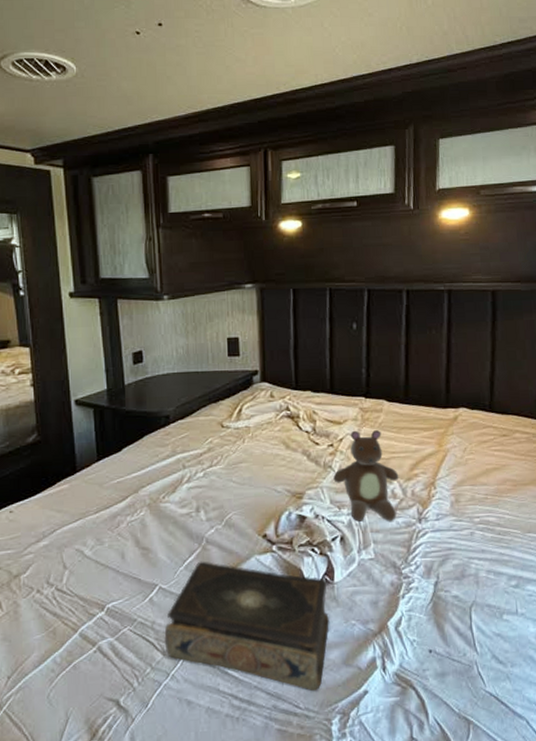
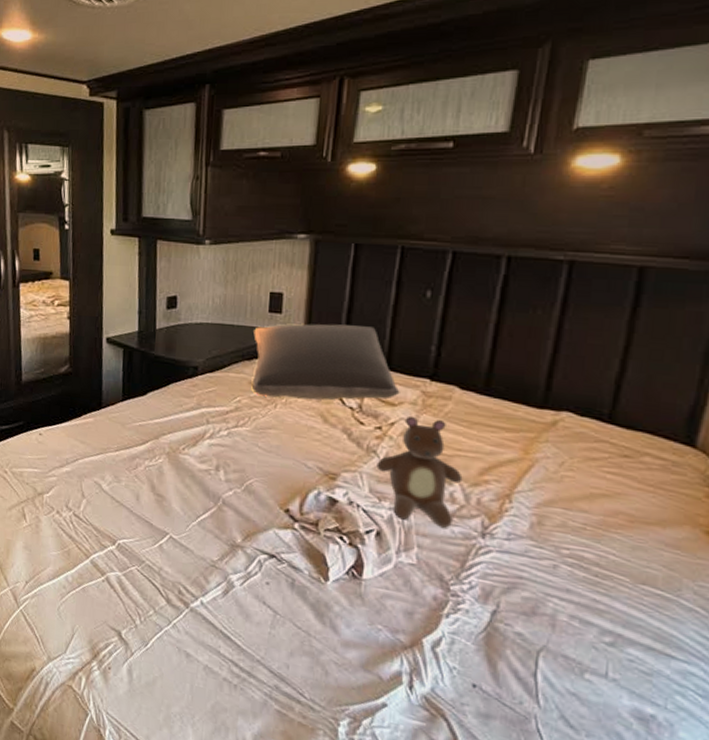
book: present [164,561,330,691] -> none [169,520,354,685]
pillow: none [217,359,344,434] -> present [252,324,400,400]

